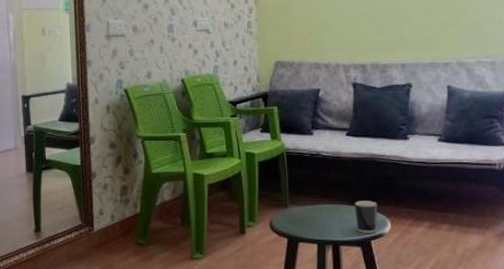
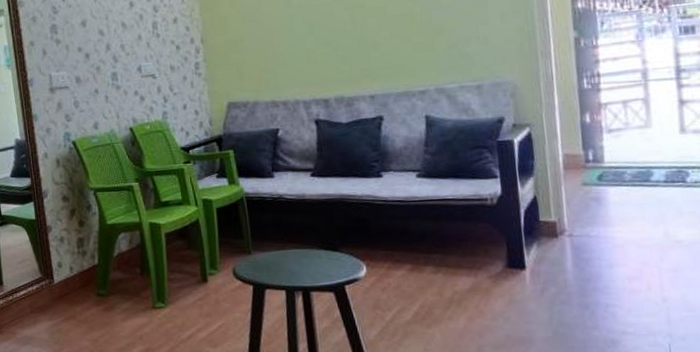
mug: present [354,201,378,234] -> none [324,244,351,279]

